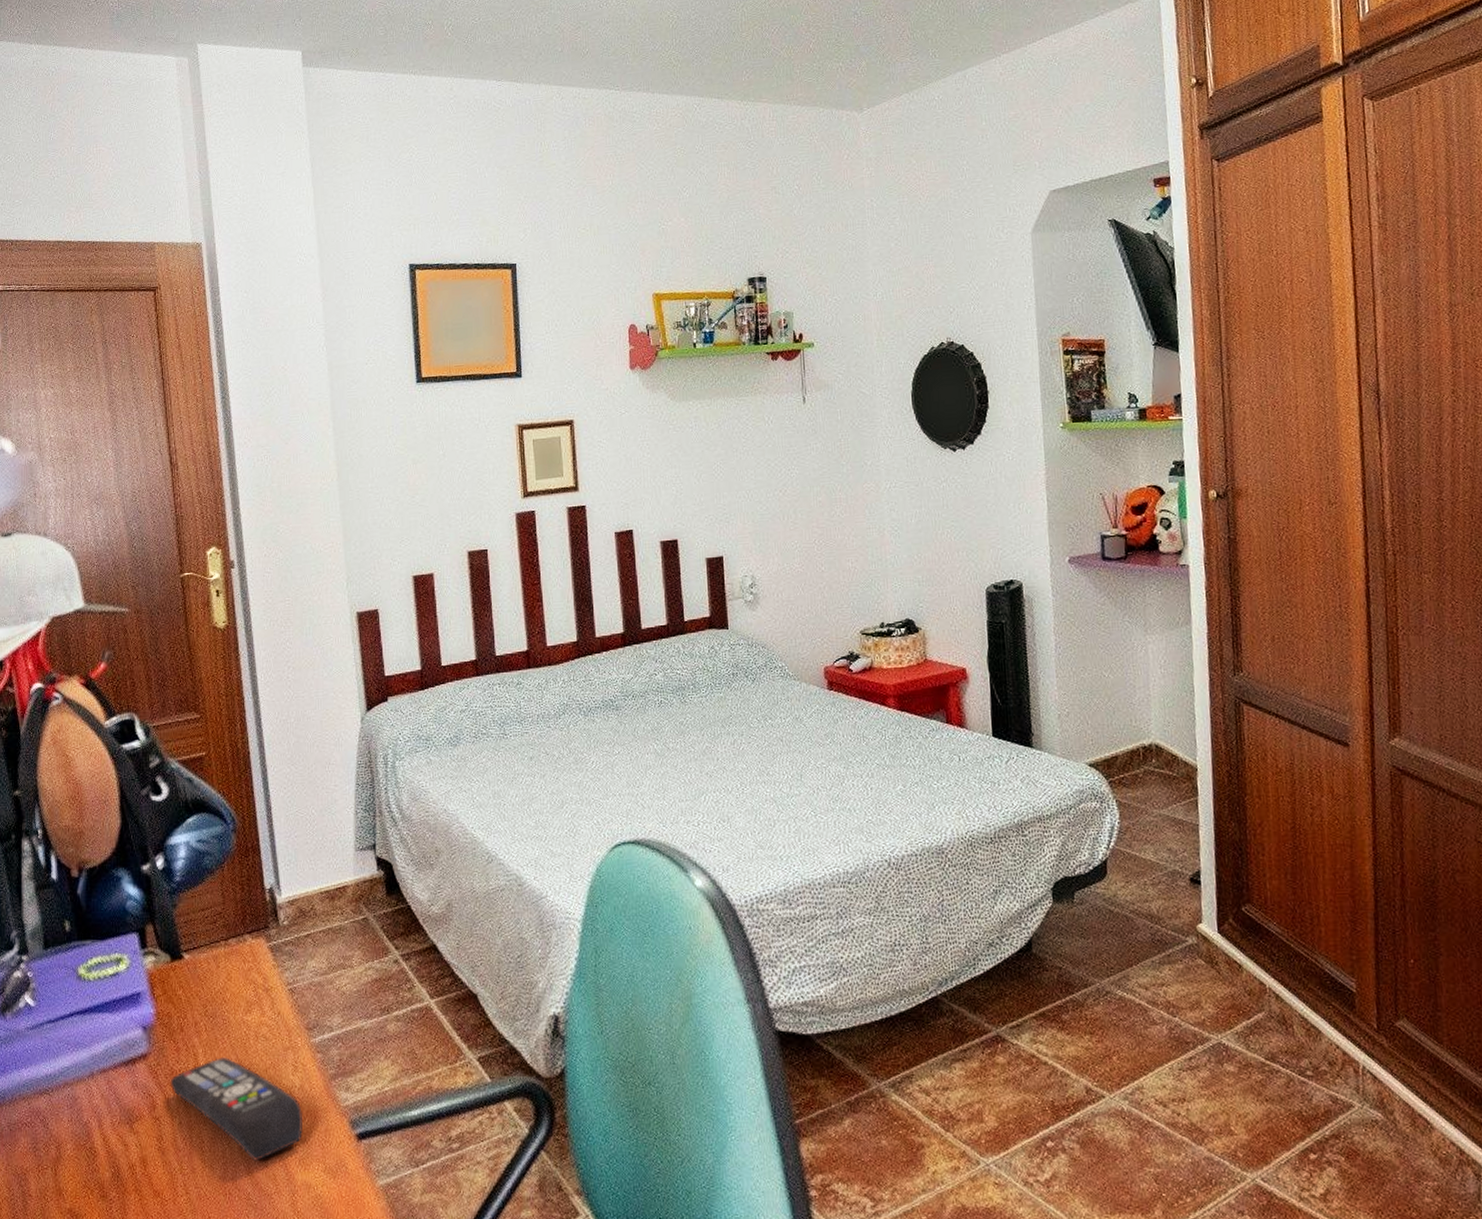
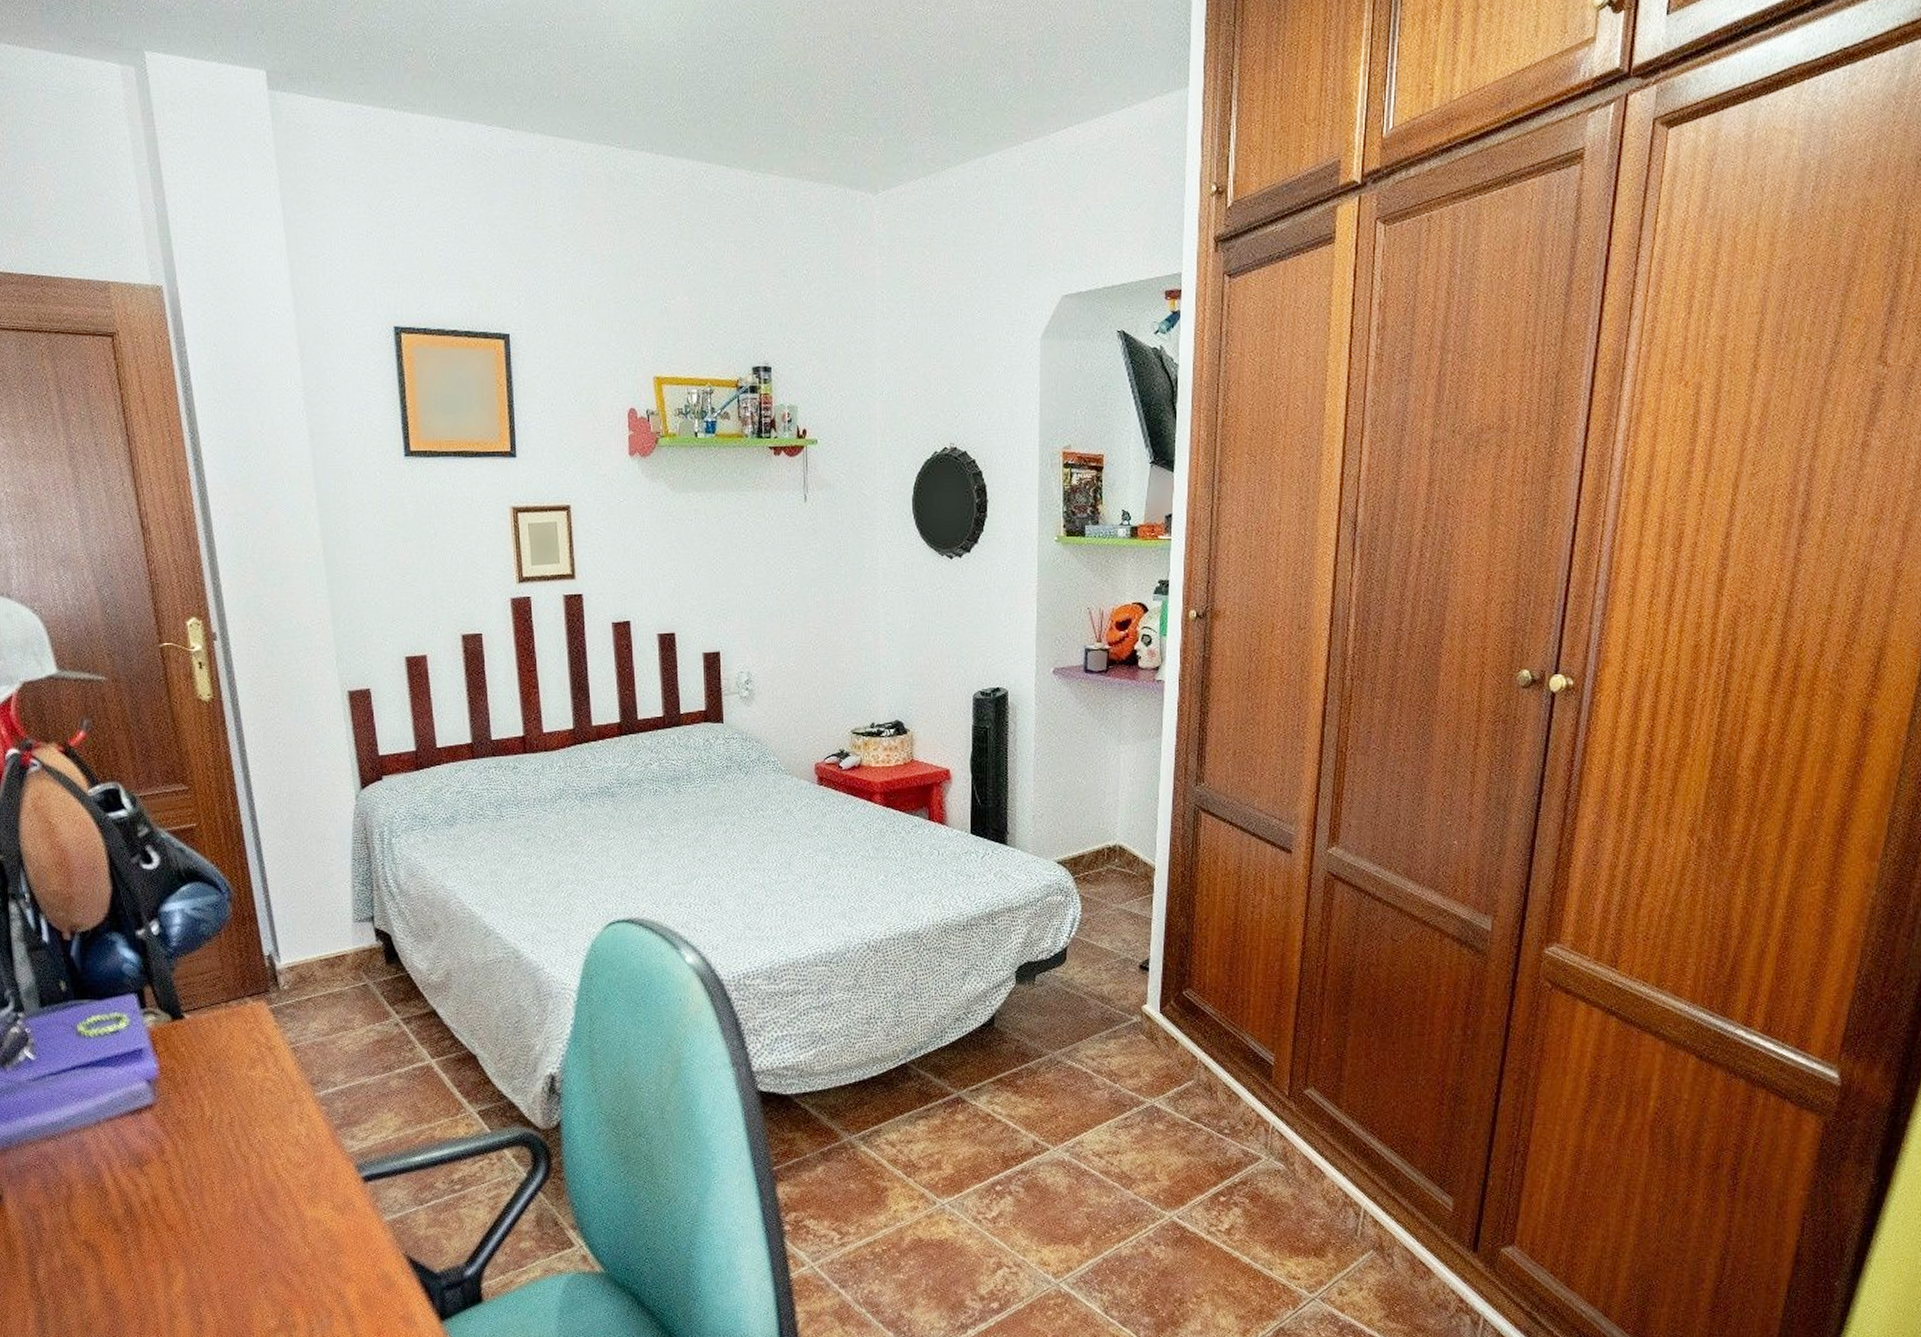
remote control: present [170,1056,303,1161] -> none [177,1107,310,1199]

